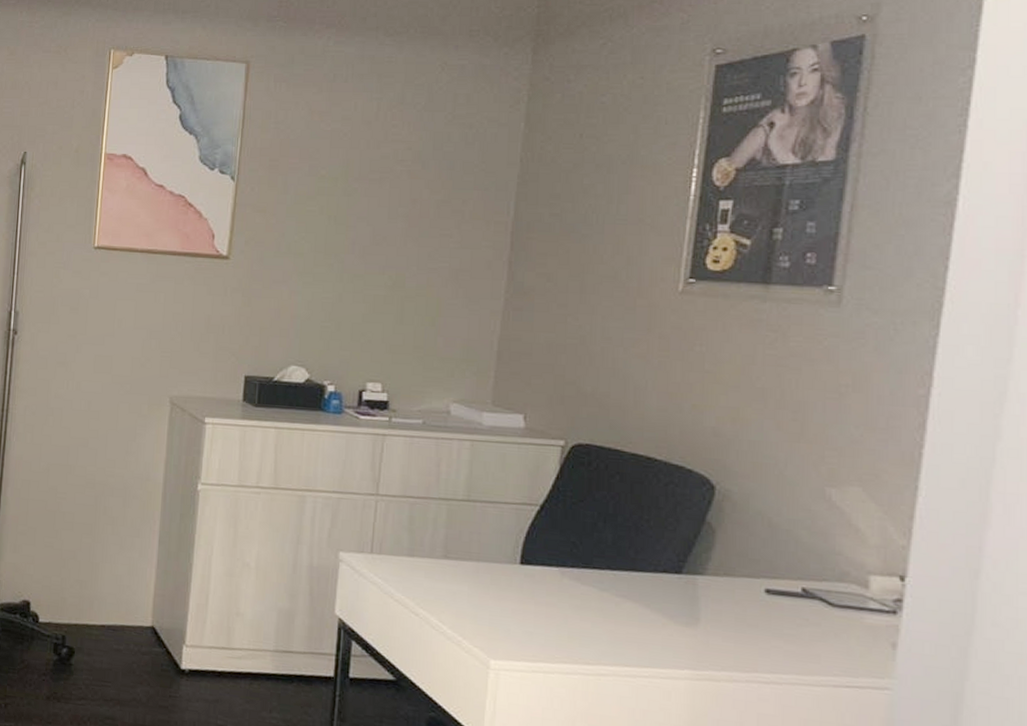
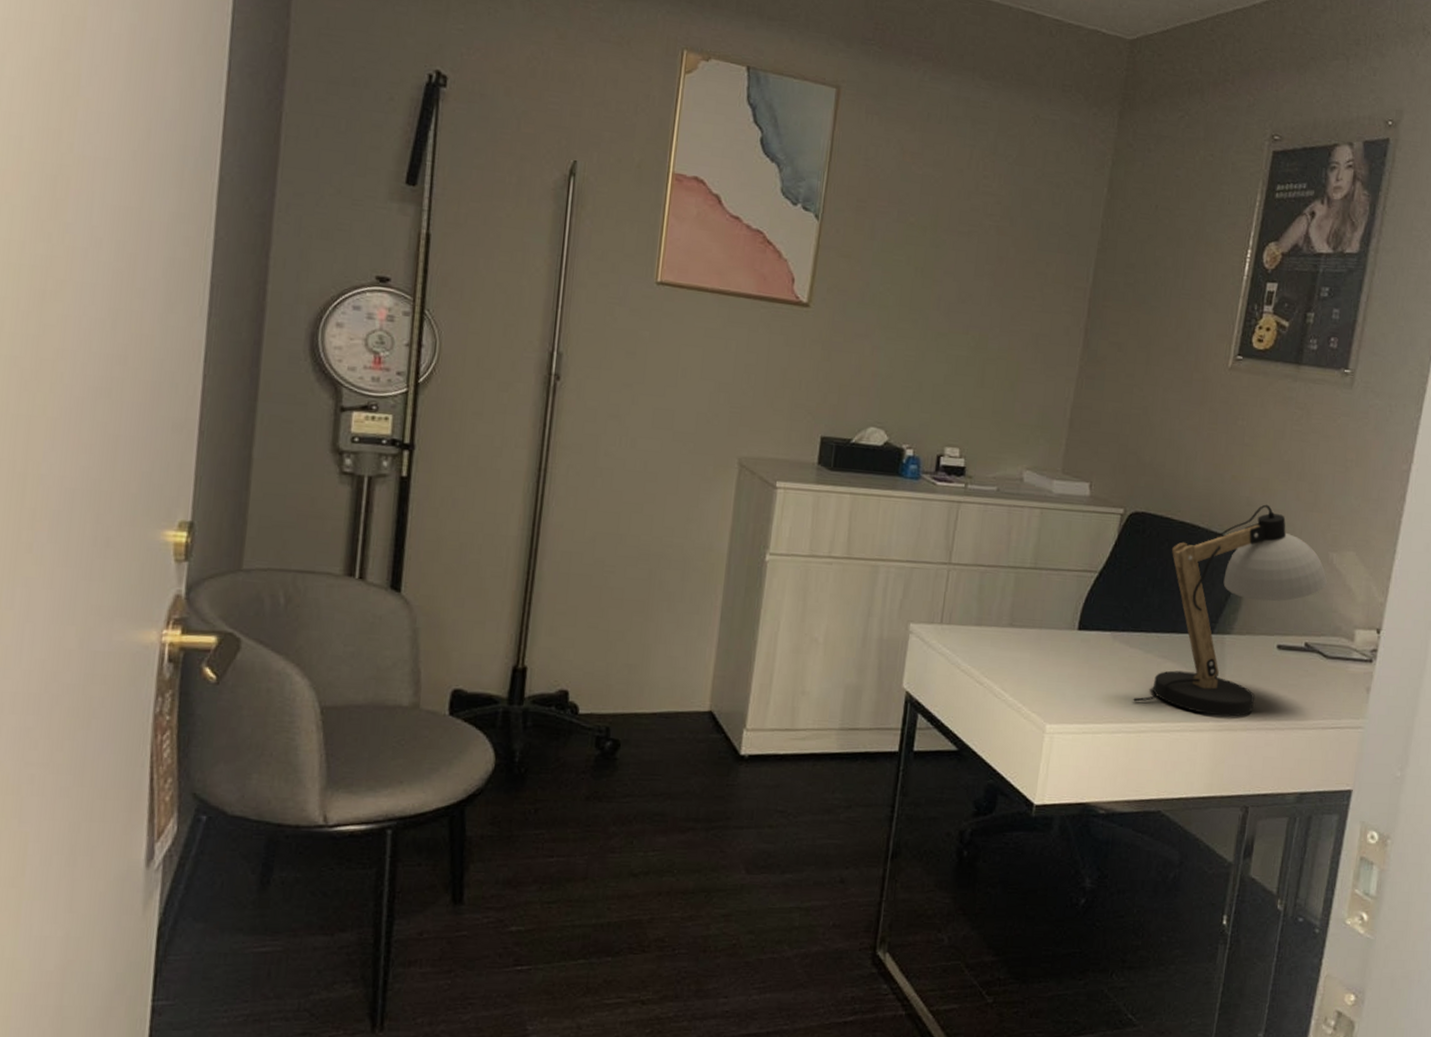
desk lamp: none [589,435,827,666] -> present [1133,504,1328,717]

